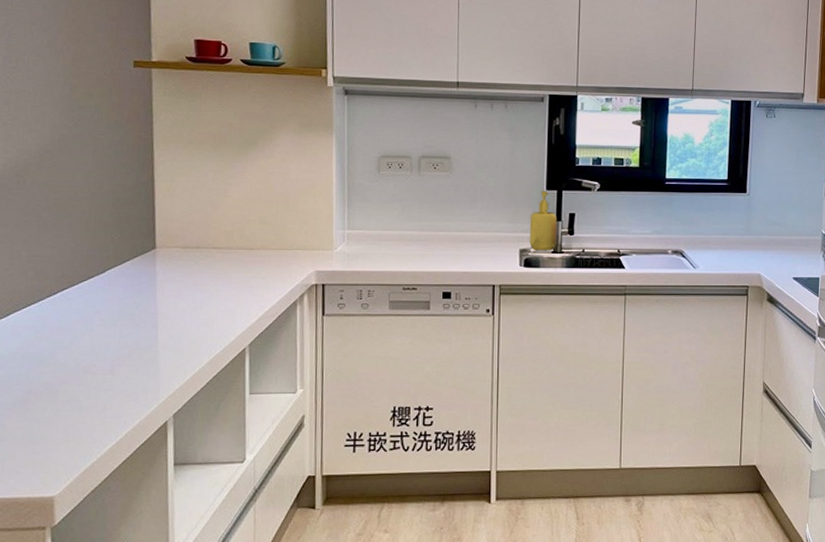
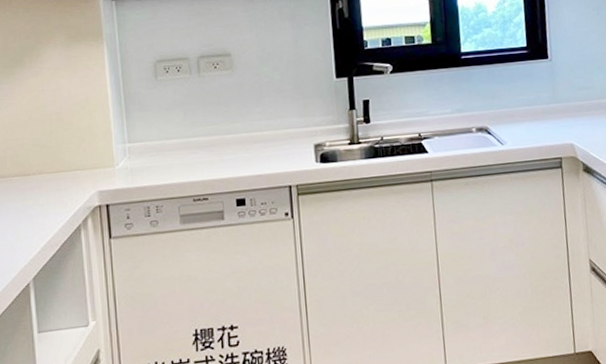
soap dispenser: present [530,190,557,251] -> none [321,78,352,144]

